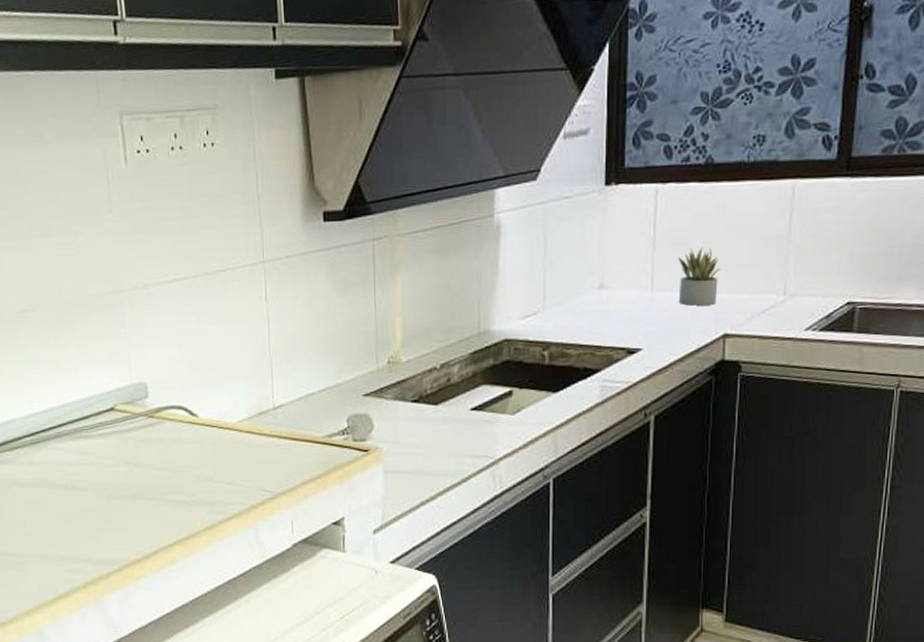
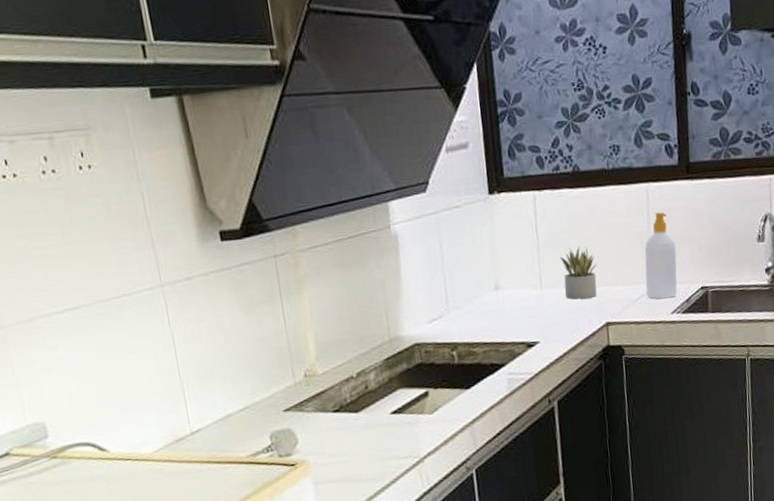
soap bottle: none [777,213,821,313] -> present [644,212,678,299]

